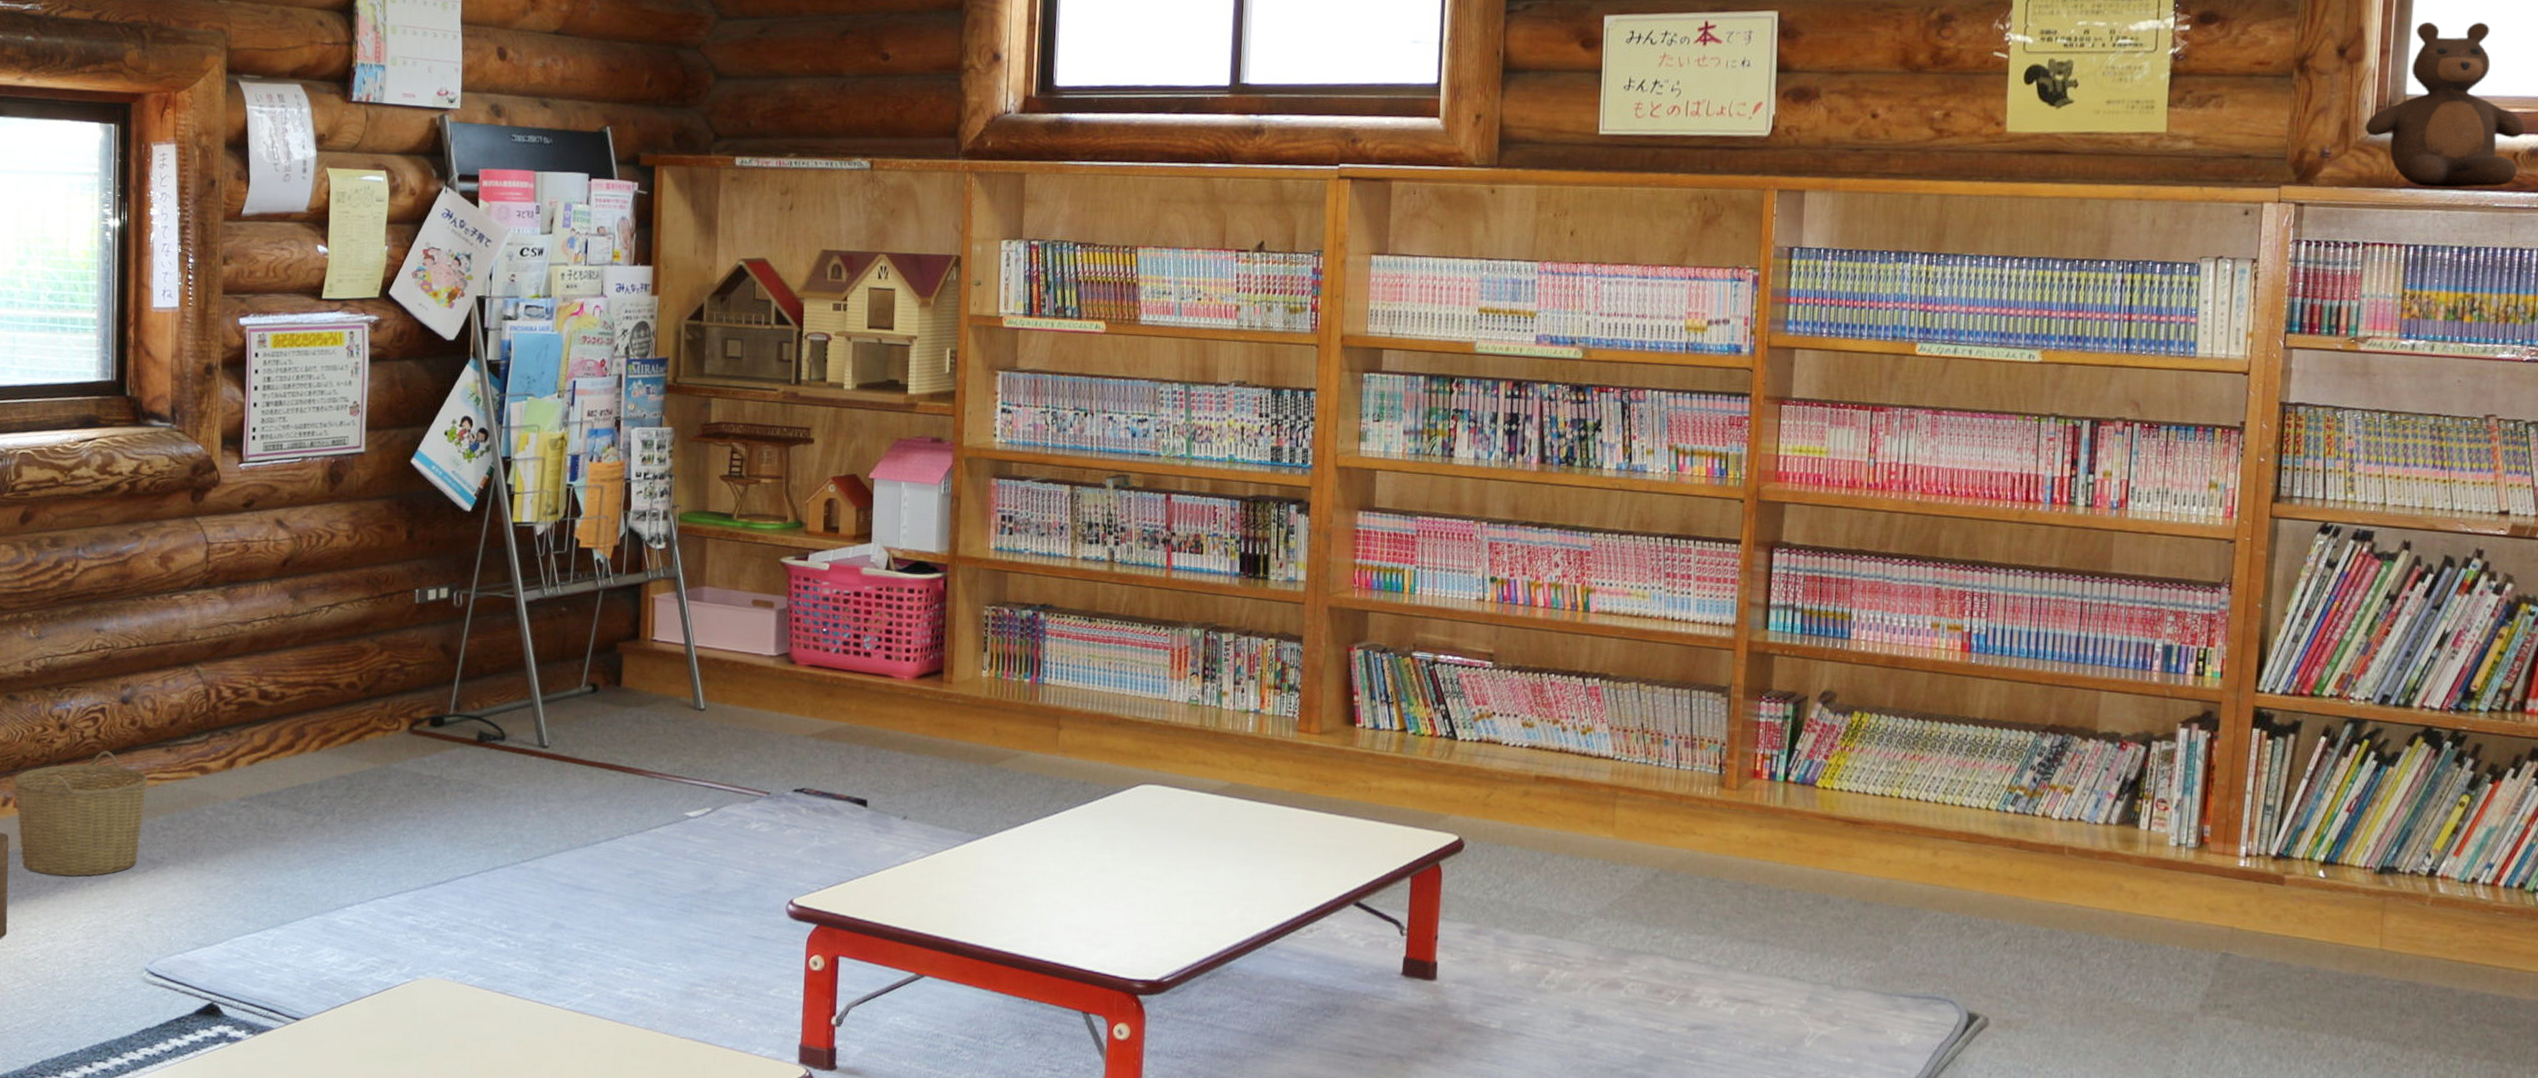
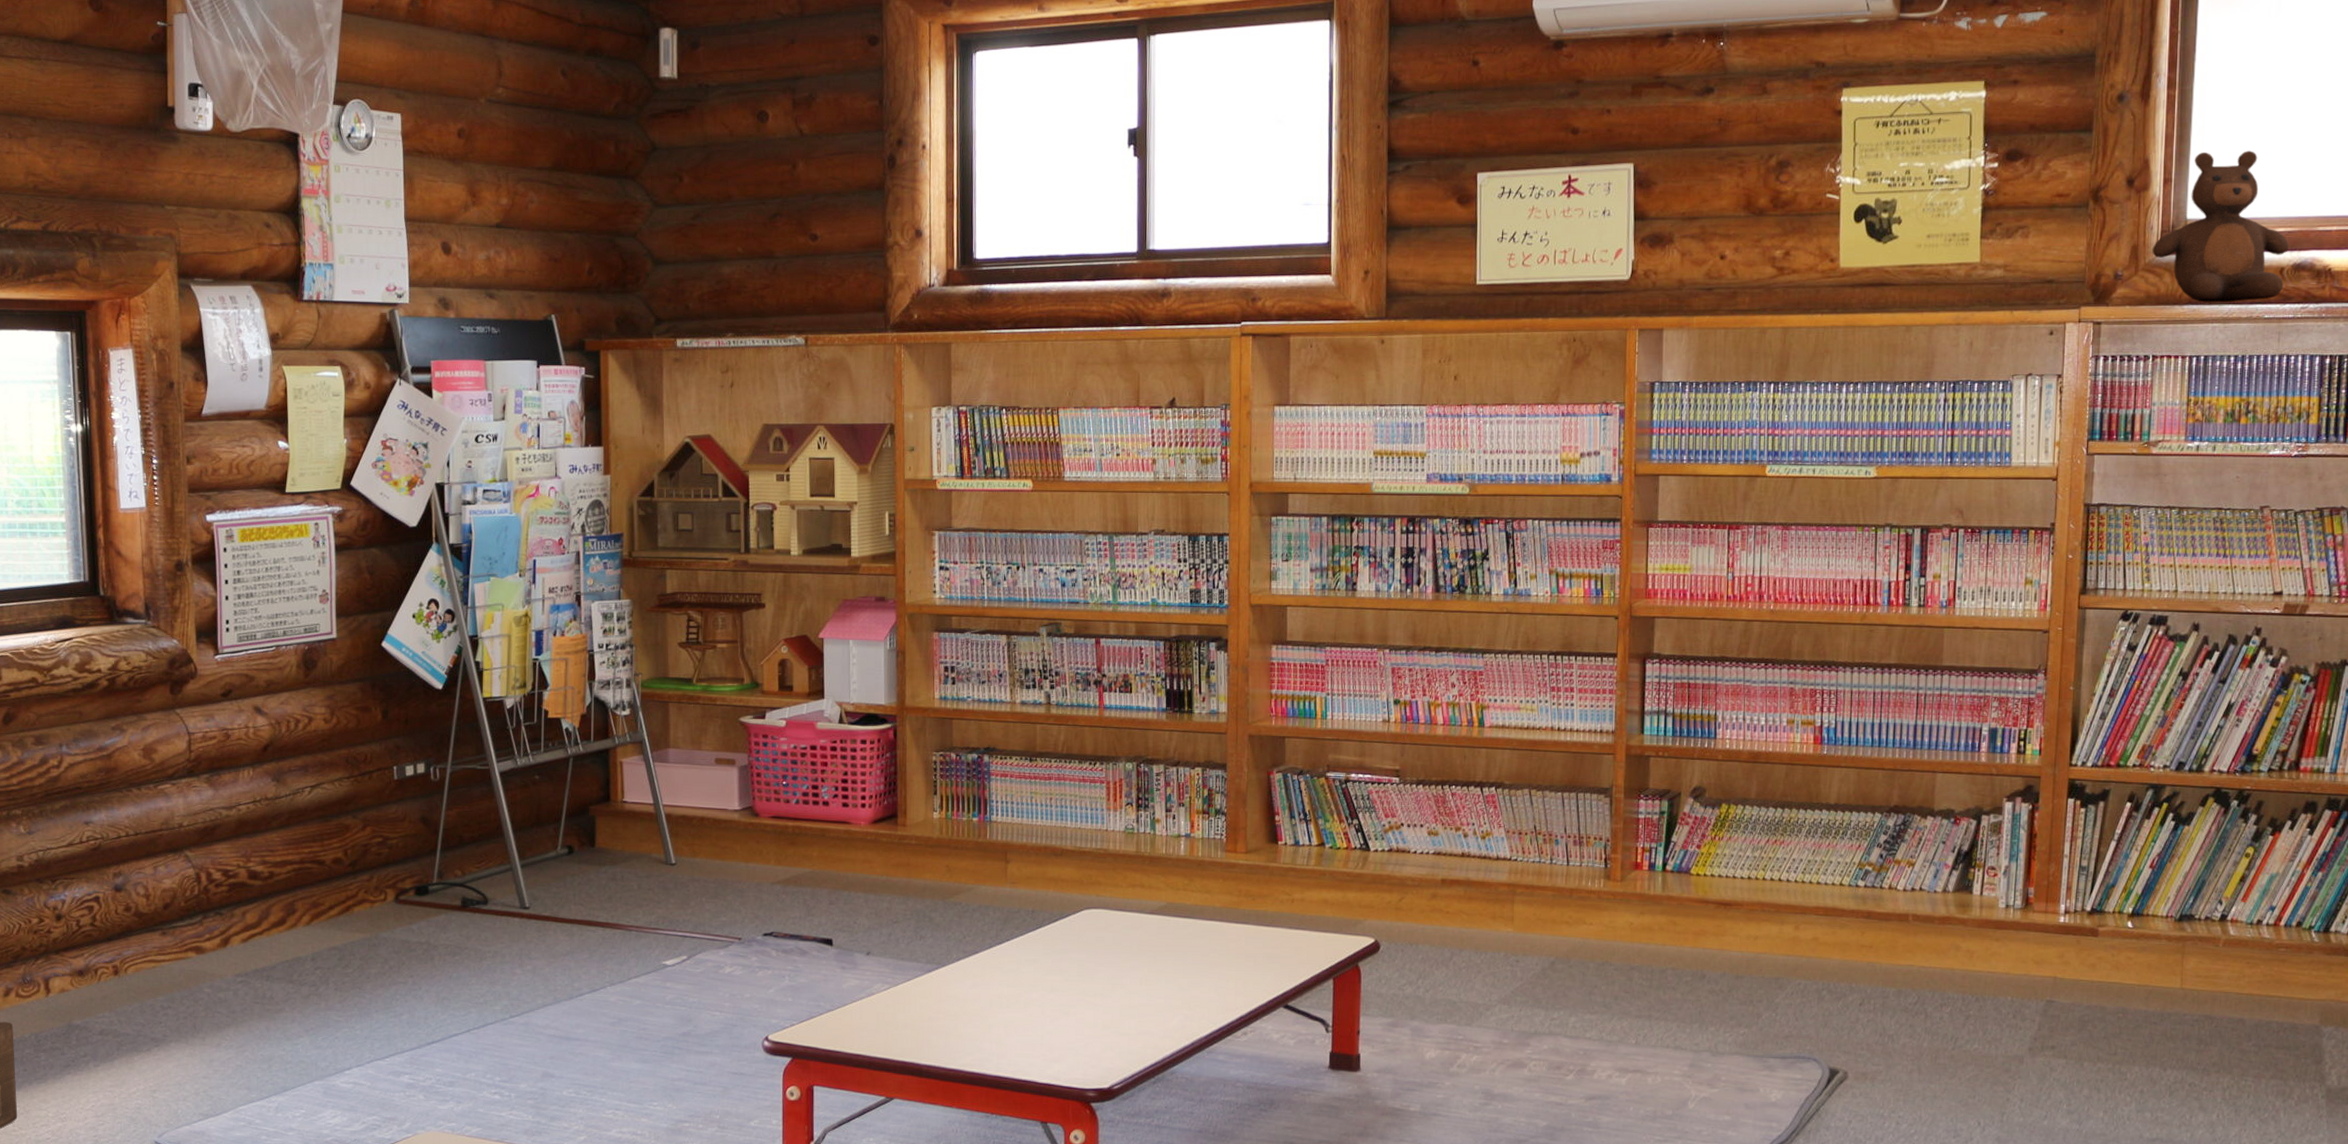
basket: present [13,750,149,877] -> none [14,937,146,1060]

